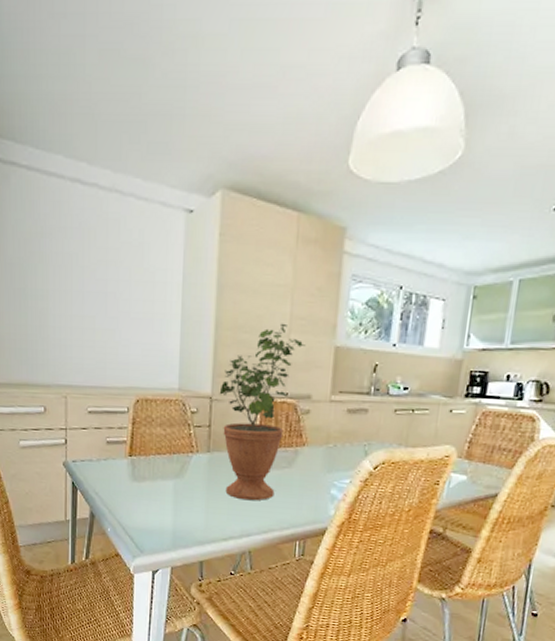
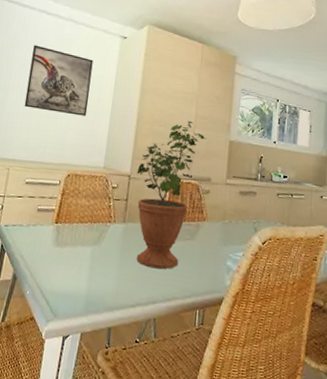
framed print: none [70,231,152,326] -> present [24,45,94,116]

